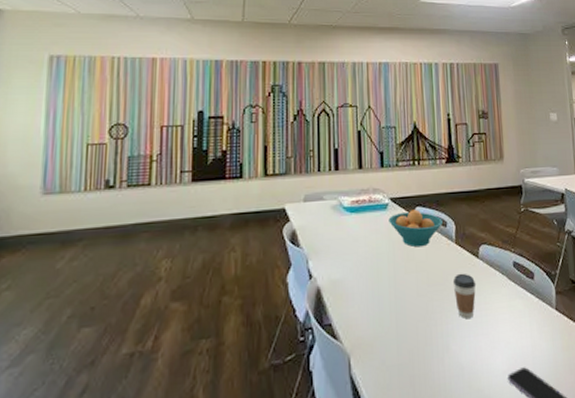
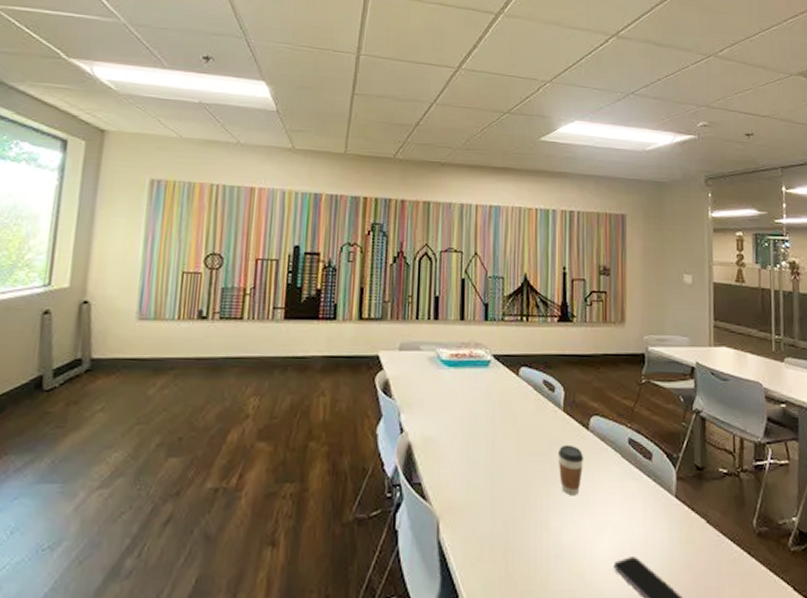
fruit bowl: present [389,209,443,247] -> none [490,369,550,411]

